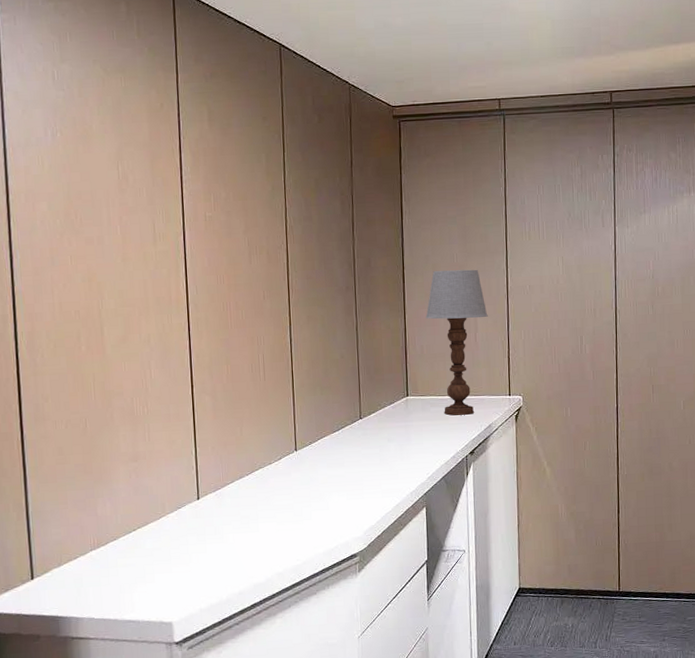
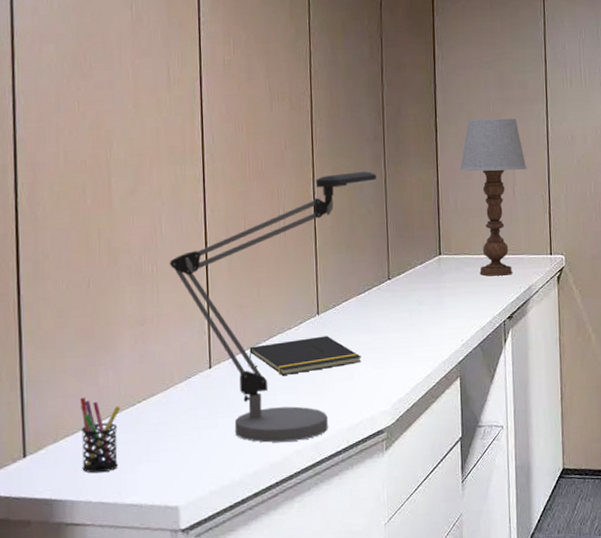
pen holder: none [81,526,118,593] -> present [80,397,121,474]
desk lamp: none [158,319,349,566] -> present [169,171,377,443]
notepad: none [232,470,336,506] -> present [248,336,362,375]

